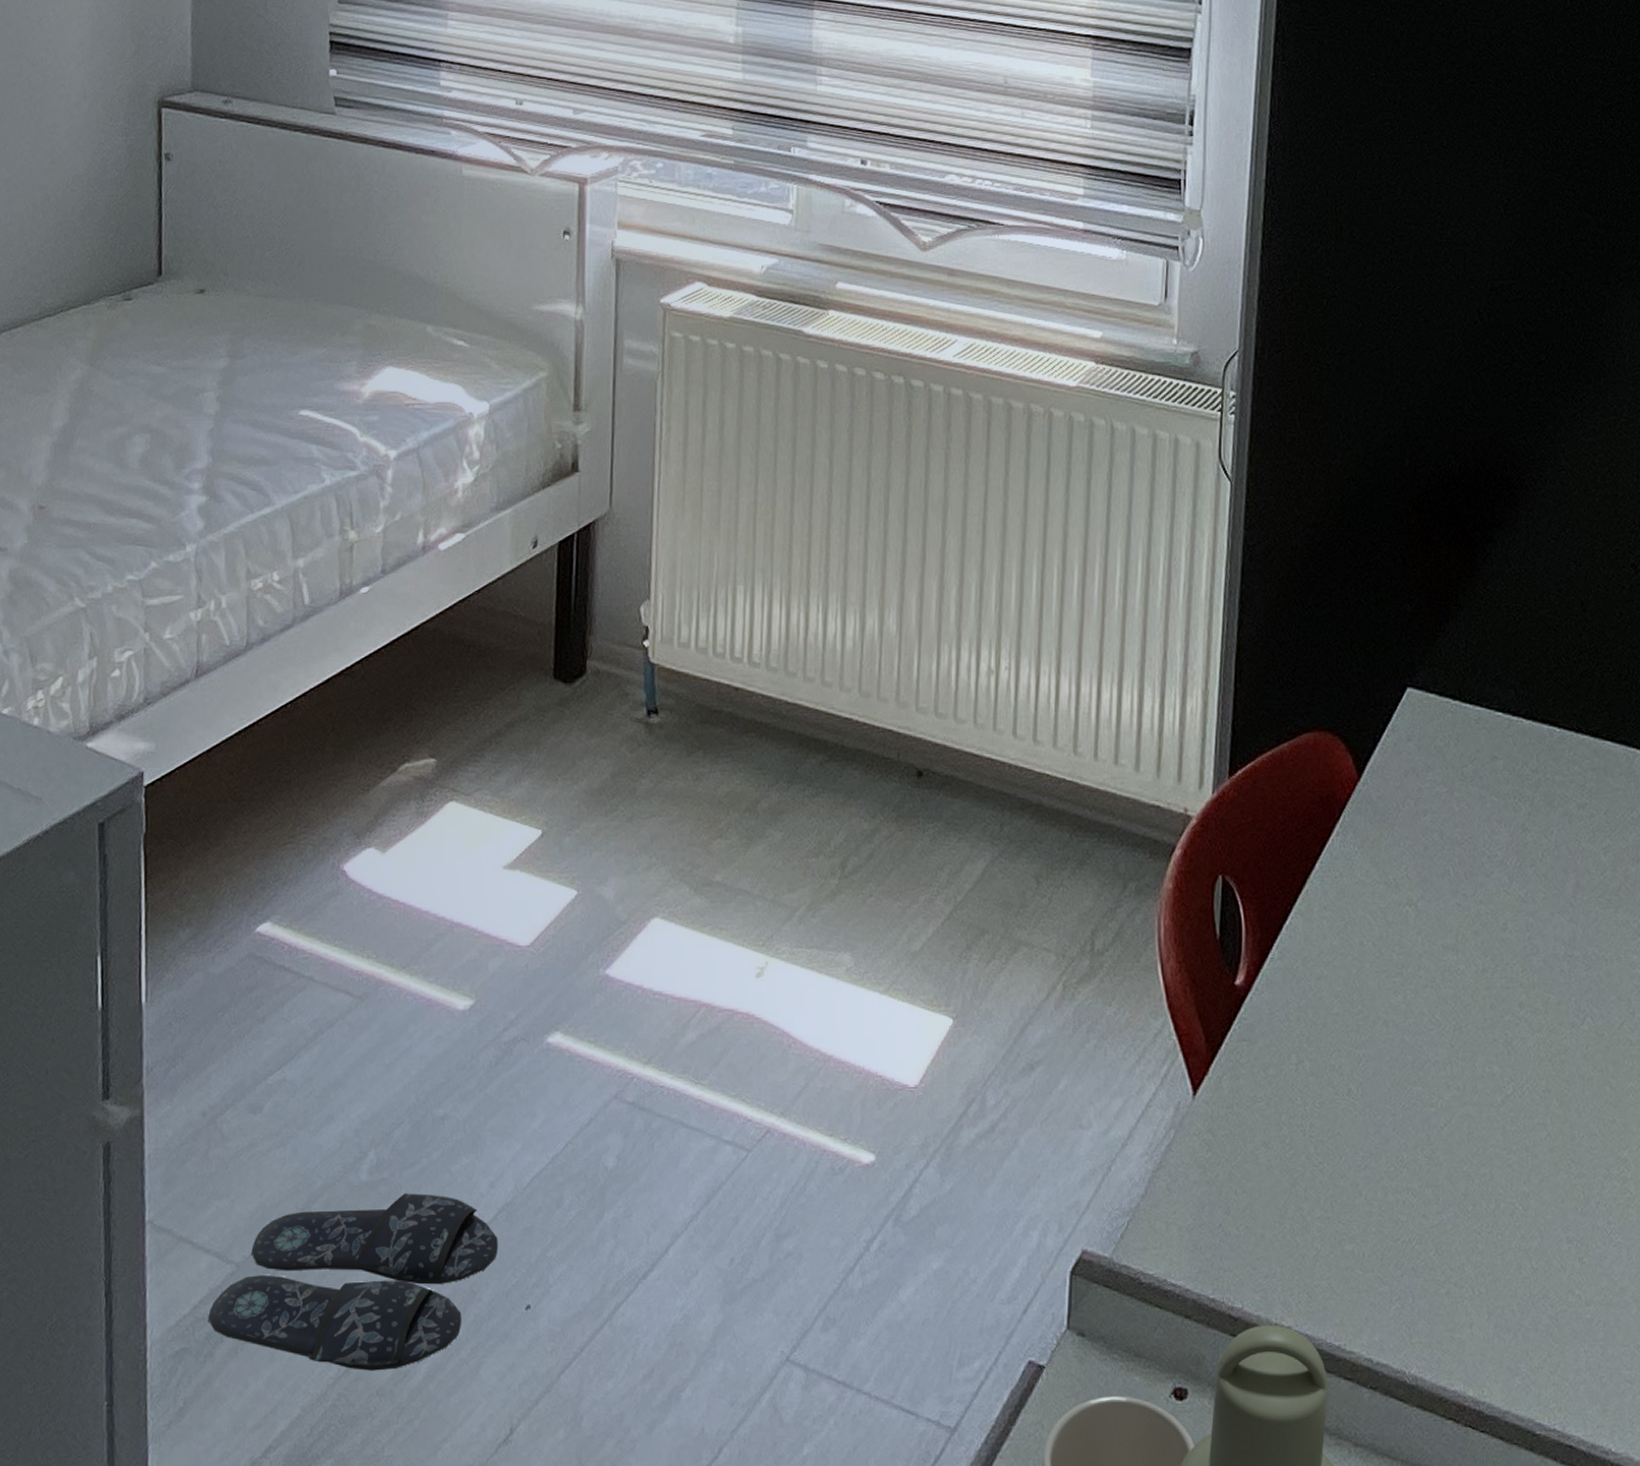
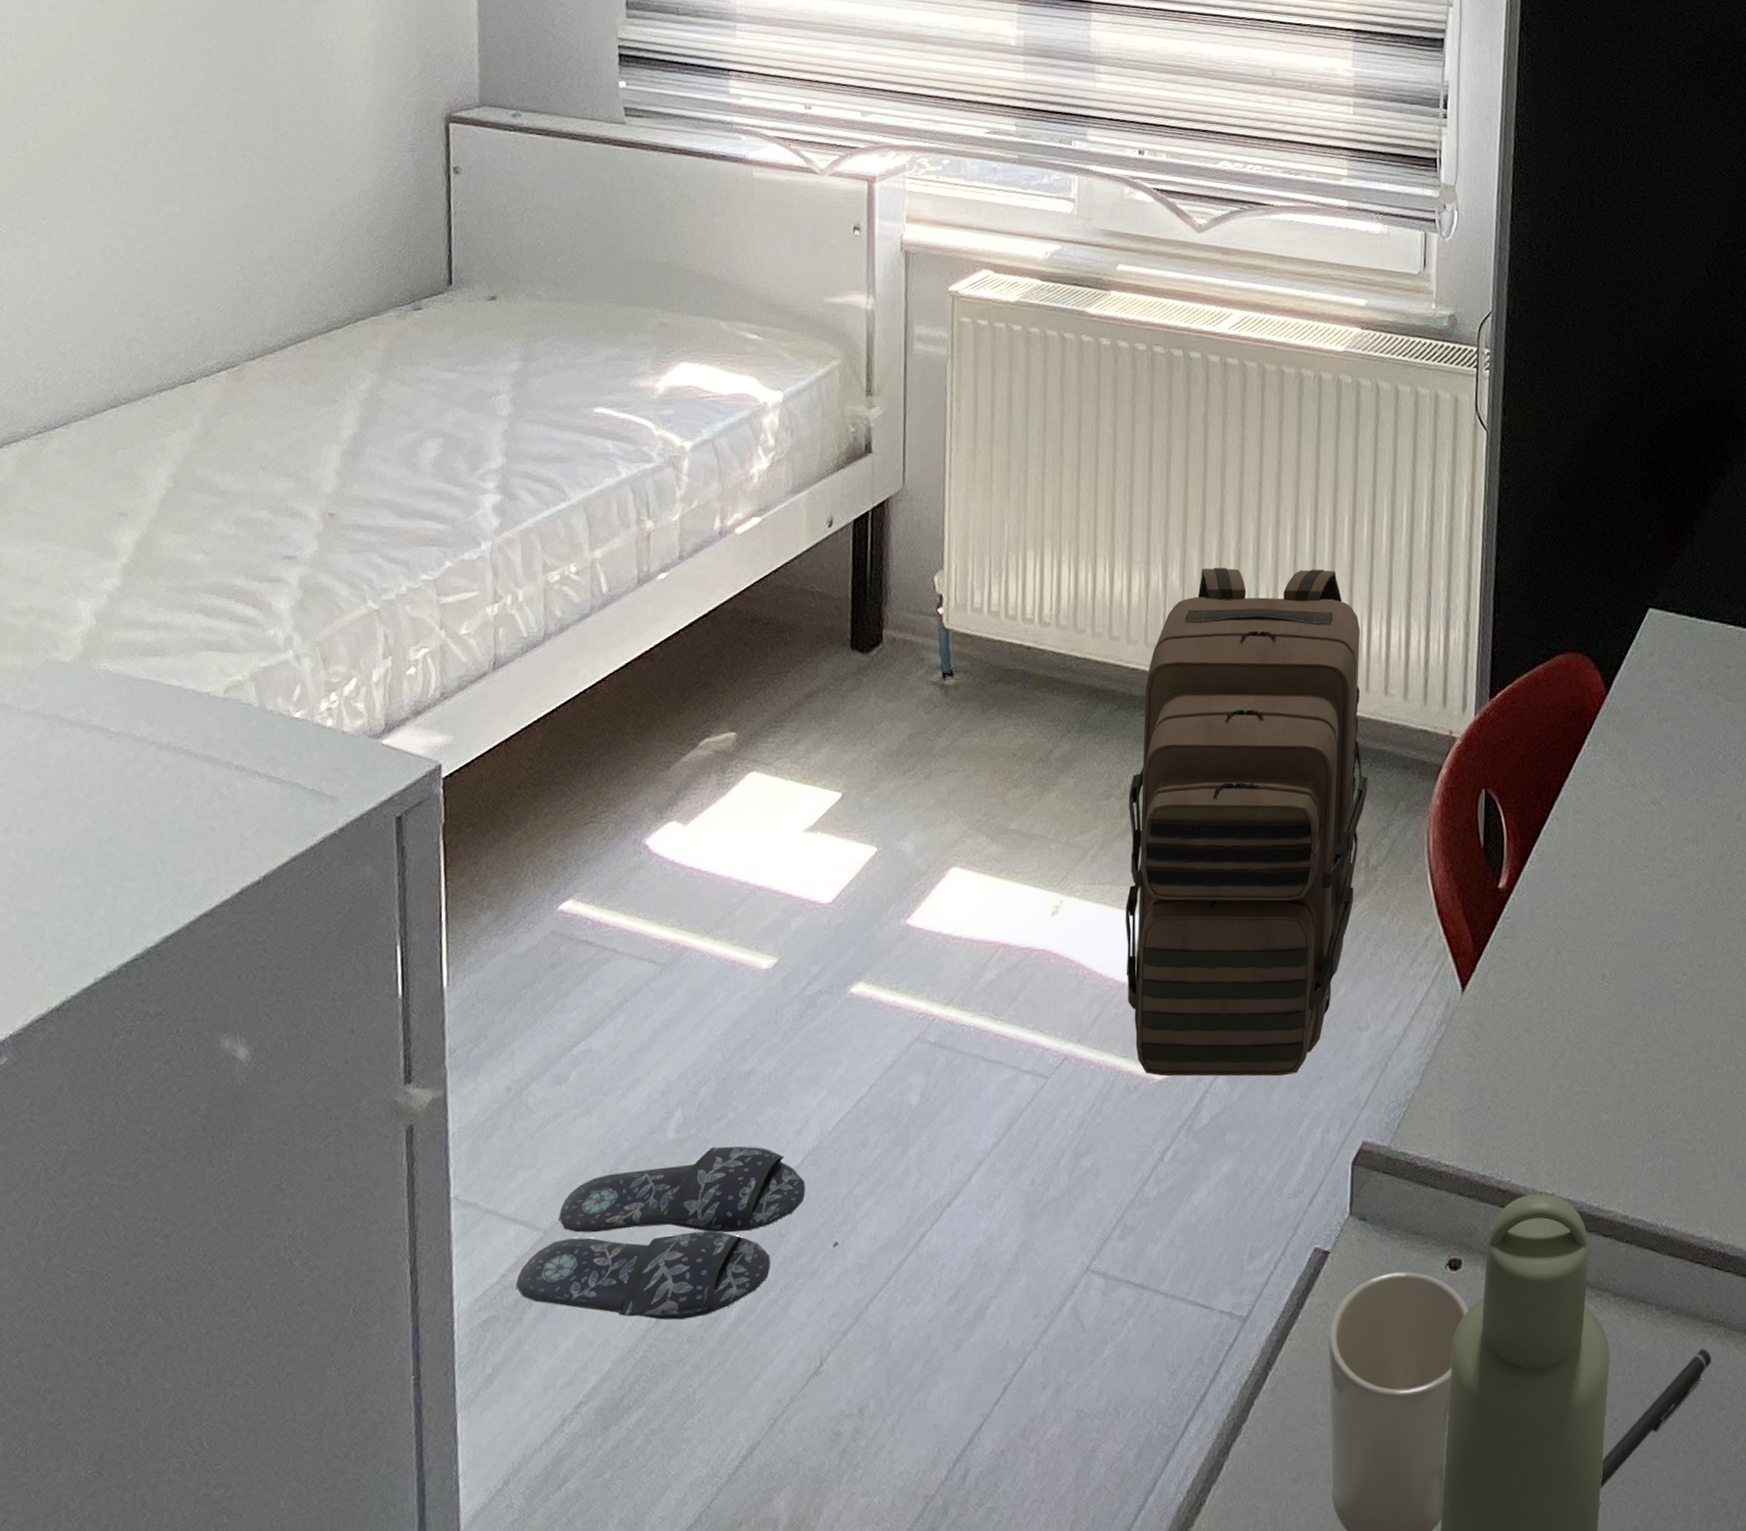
backpack: none [833,614,1095,1171] -> present [1126,567,1368,1077]

